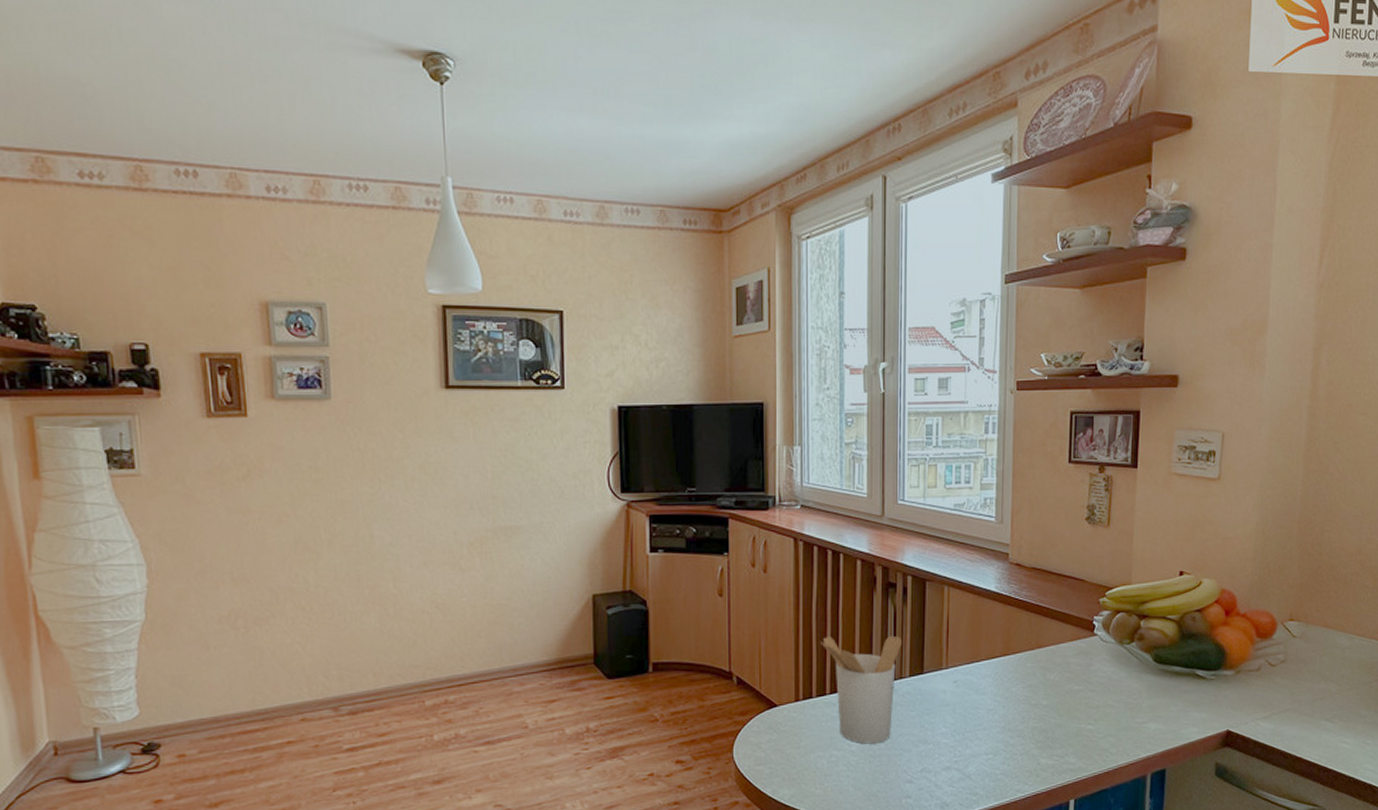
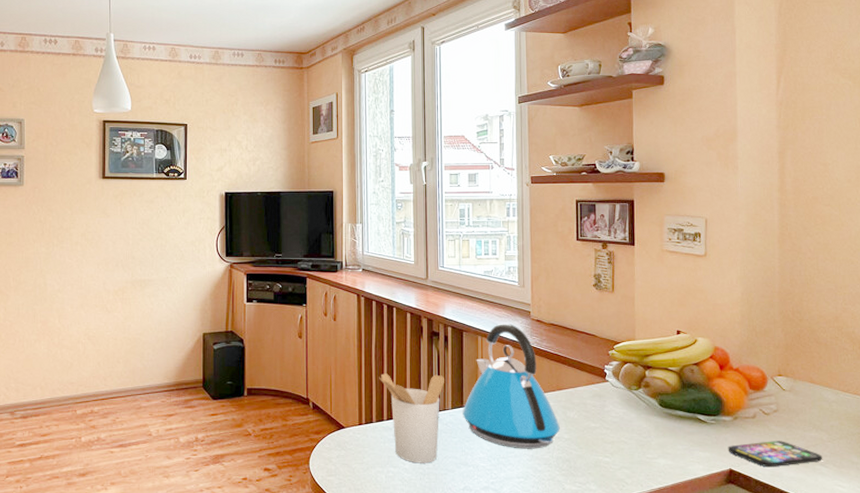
kettle: none [923,568,1038,720] -> present [462,323,560,449]
smartphone: none [1227,695,1330,727] -> present [728,441,823,468]

